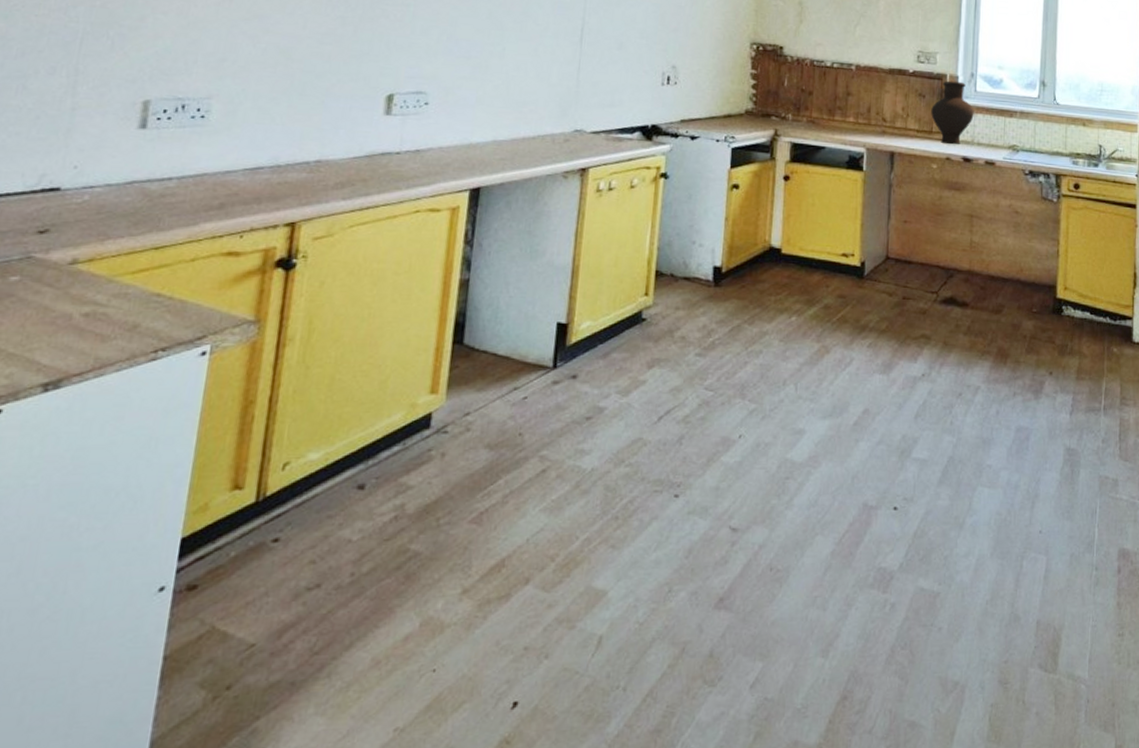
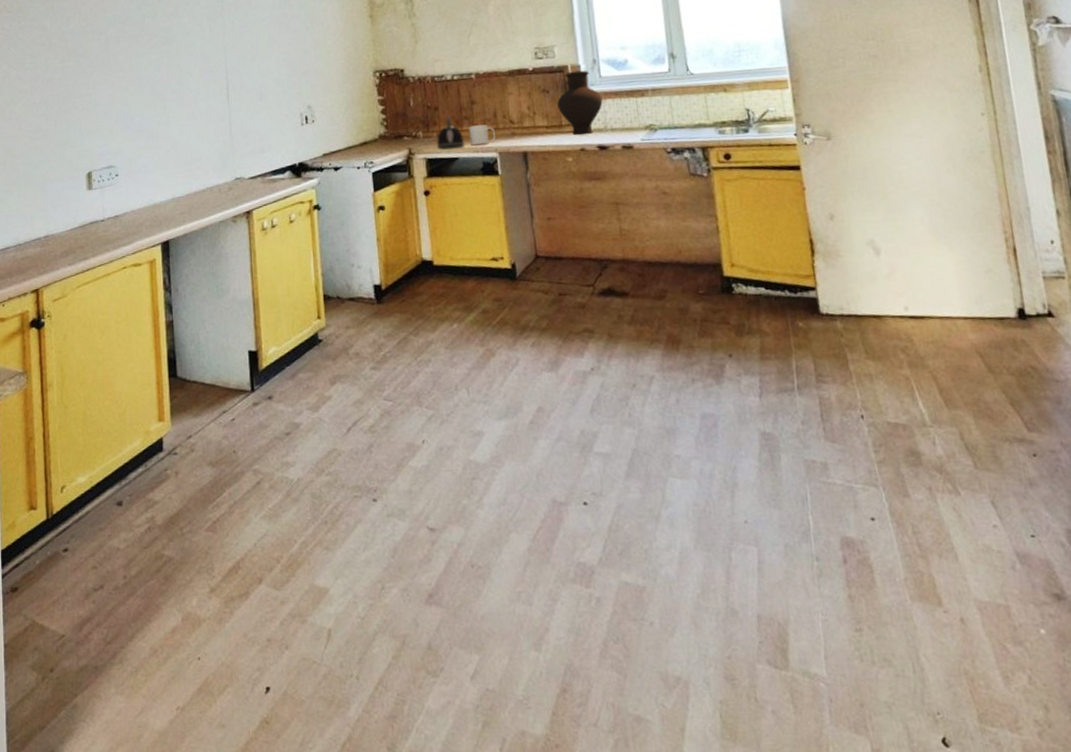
kettle: none [804,101,834,138] -> present [436,115,465,150]
mug: none [839,117,866,140] -> present [469,124,495,147]

